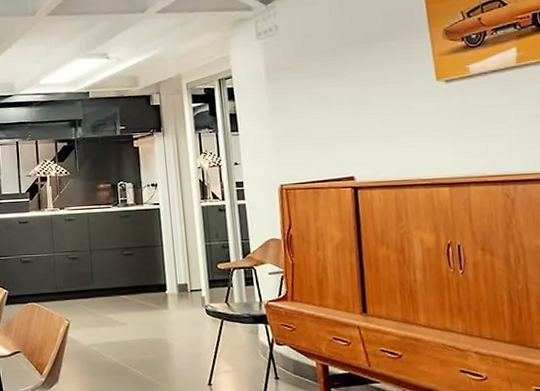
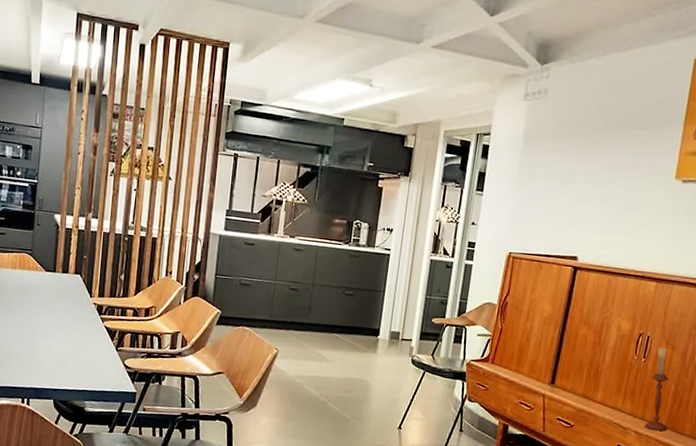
candlestick: none [474,253,515,349] -> present [644,346,669,432]

